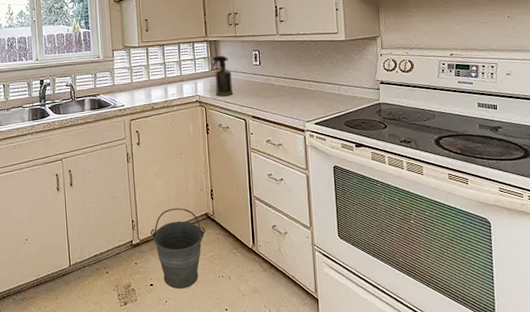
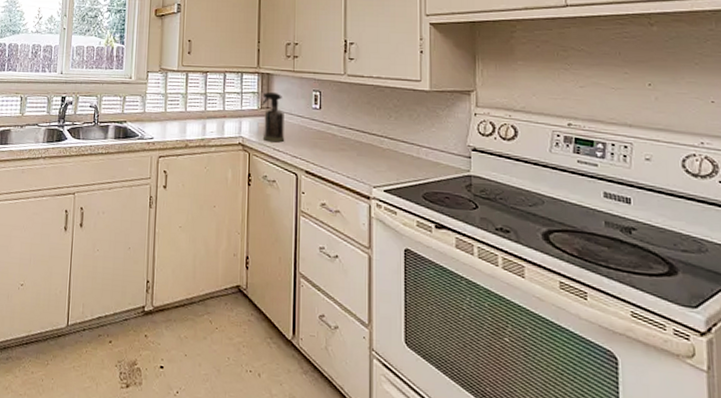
bucket: present [151,208,205,289] -> none [168,272,235,379]

